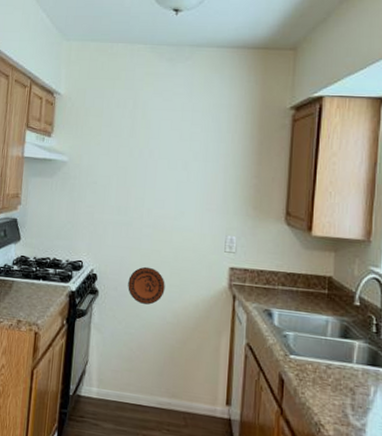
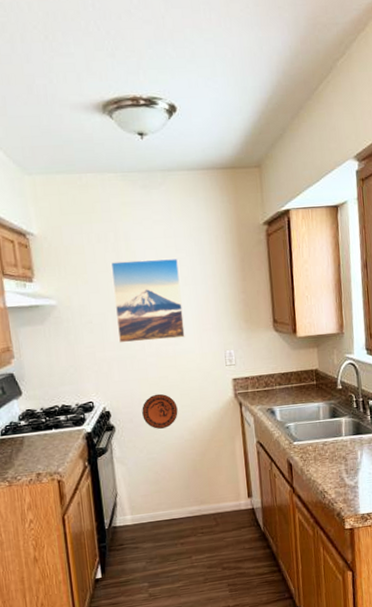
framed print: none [118,128,193,214] -> present [110,257,185,343]

